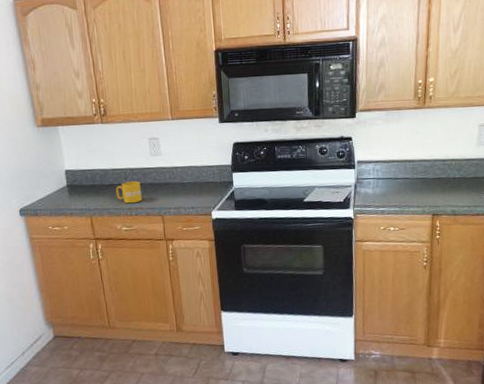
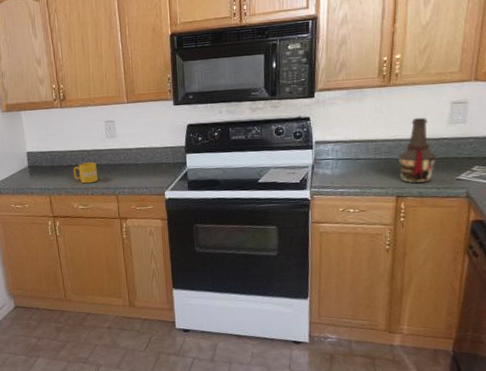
bottle: none [433,138,467,202] -> present [398,117,437,184]

